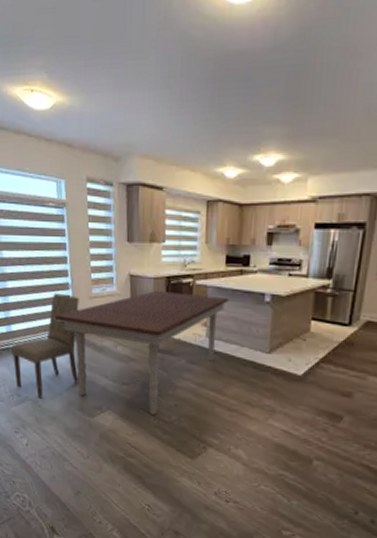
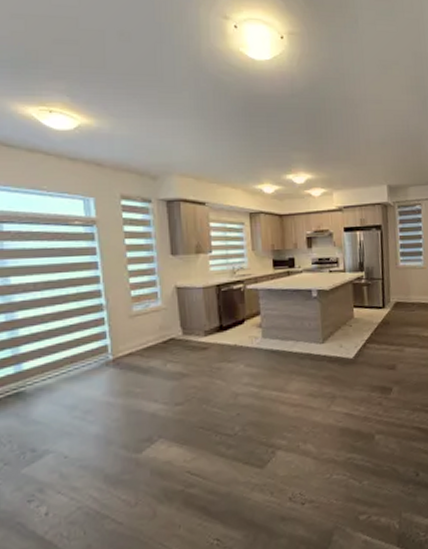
dining chair: present [10,293,79,398] -> none [21,316,121,447]
dining table: present [55,291,230,415] -> none [86,297,281,431]

